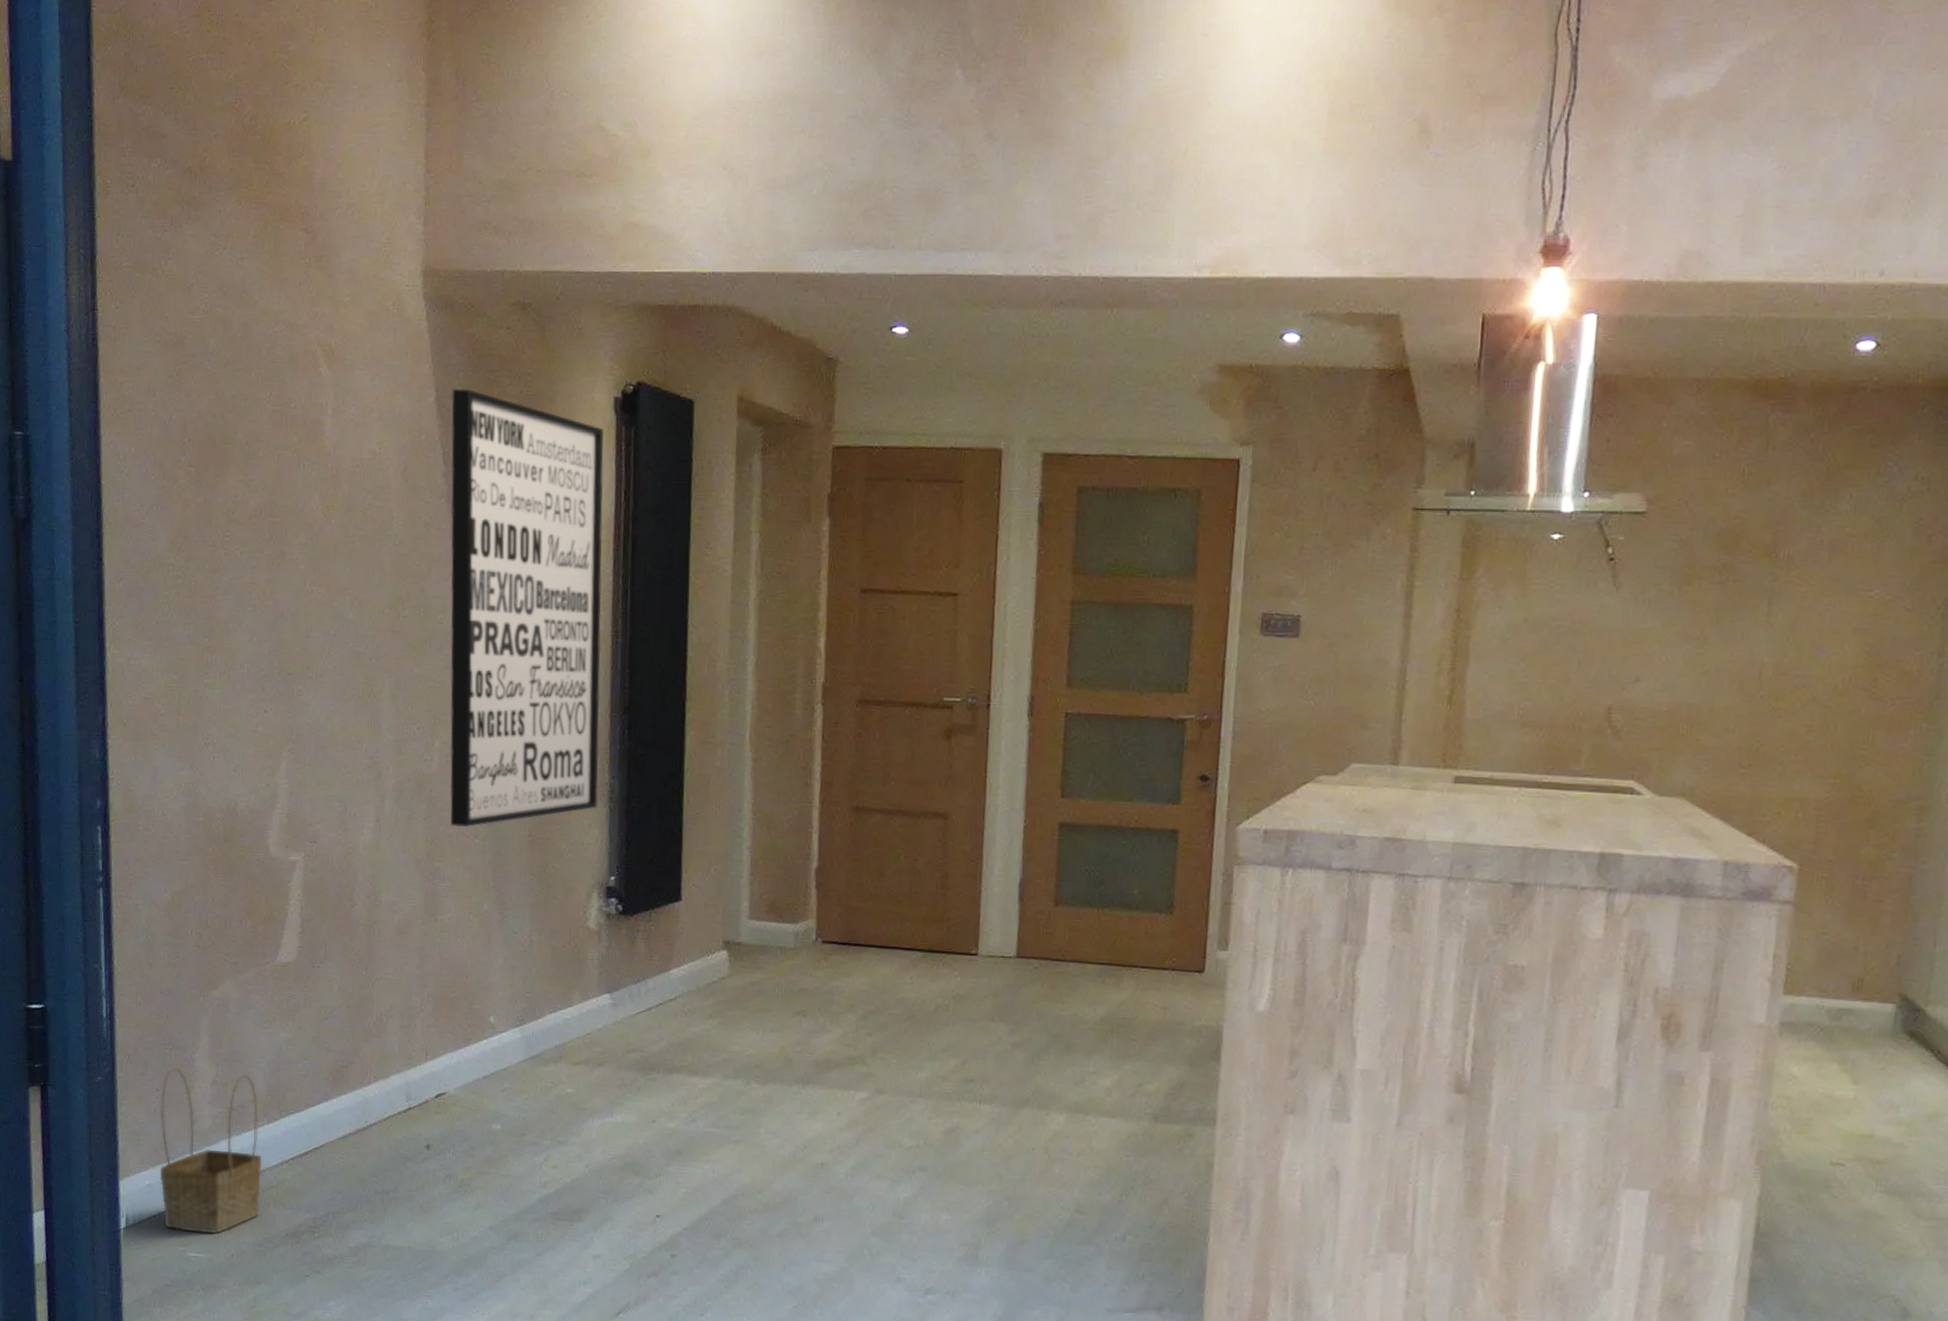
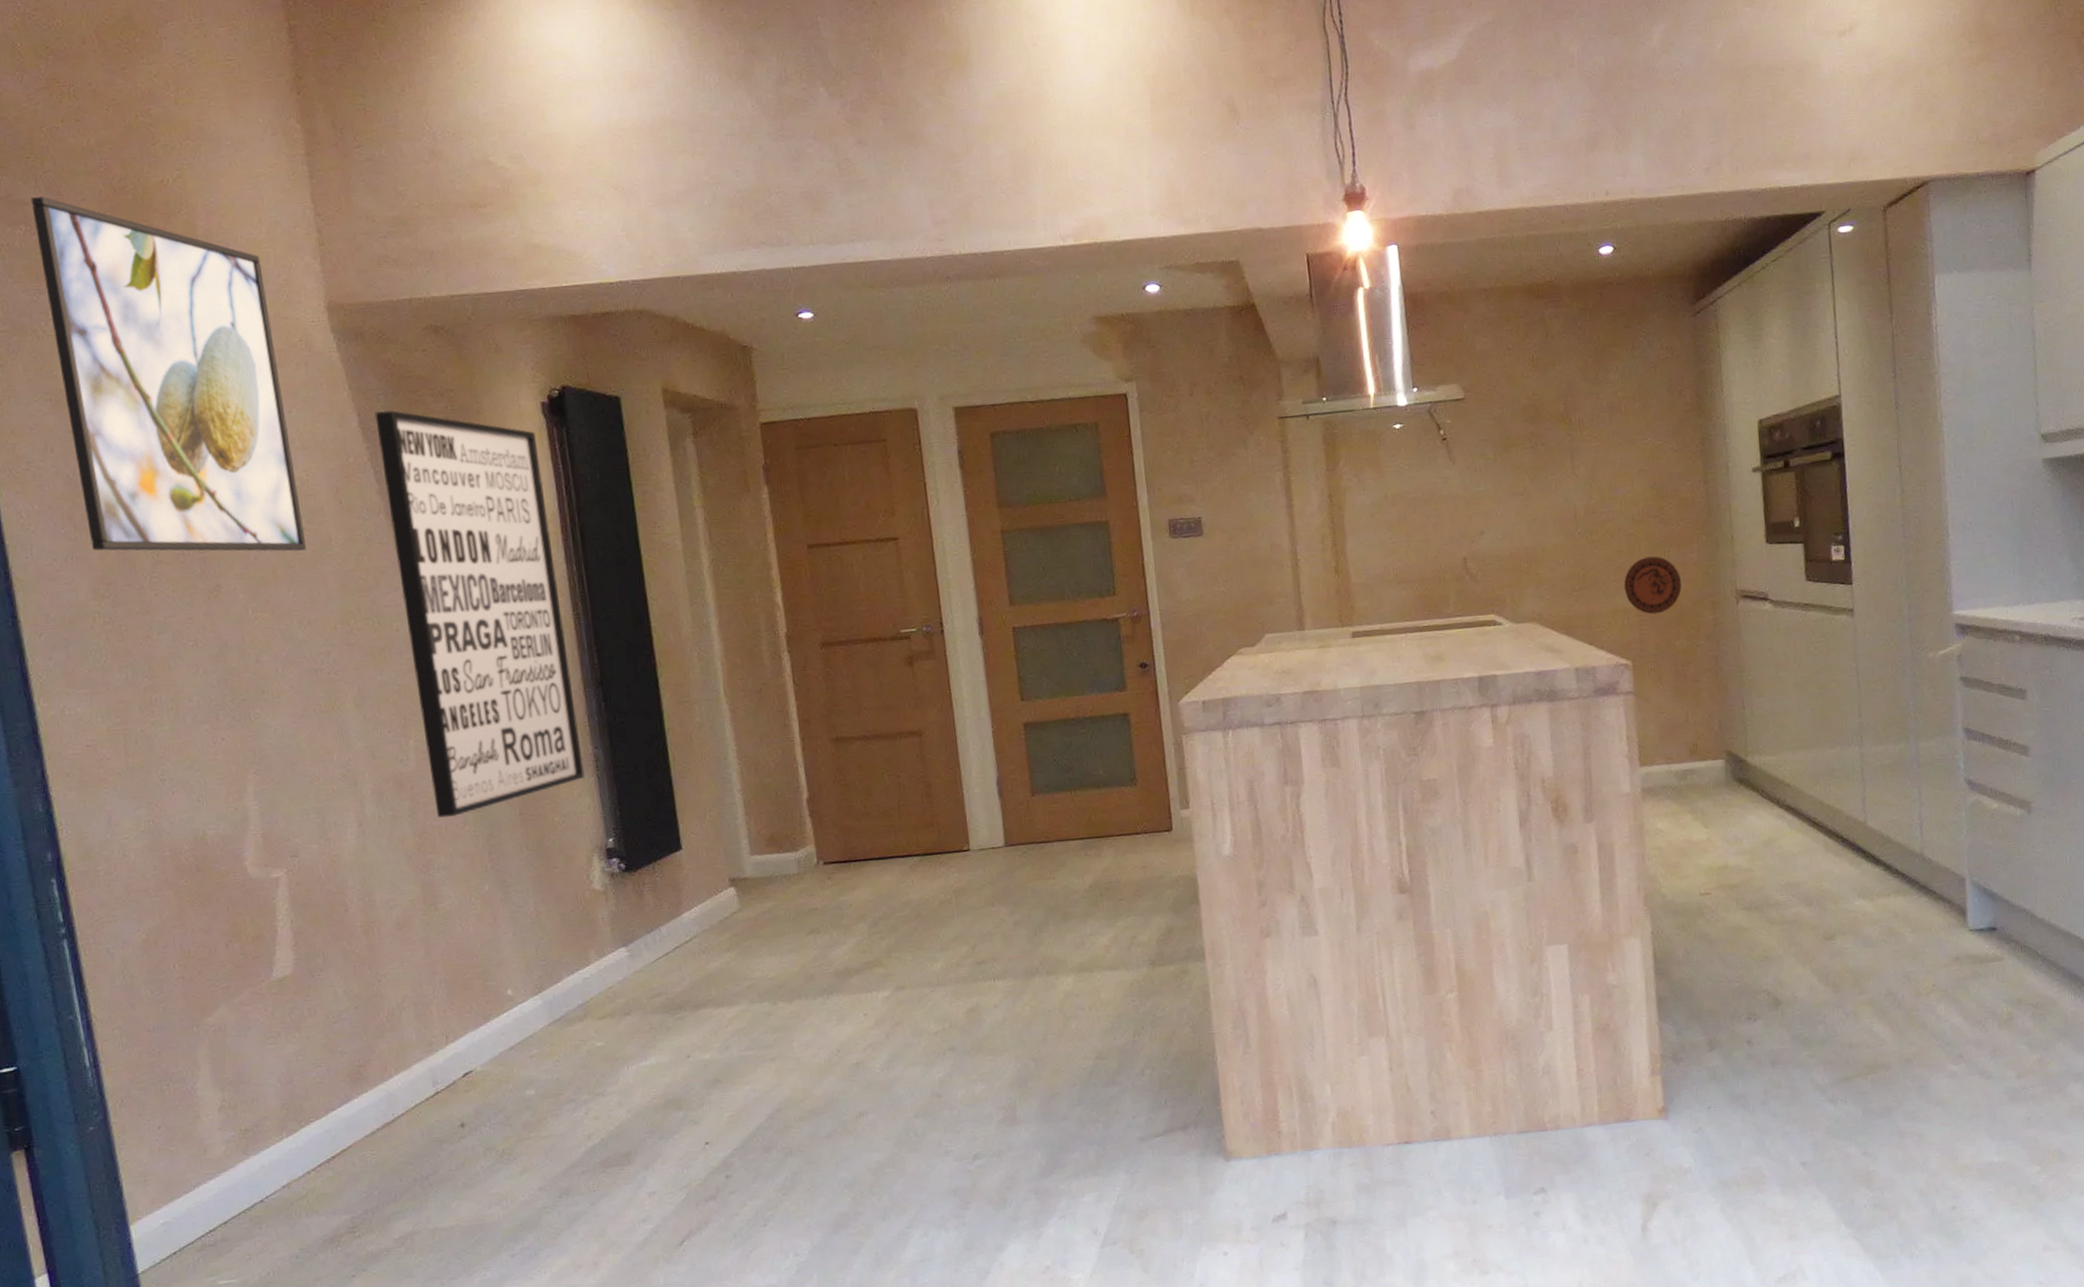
basket: present [159,1066,262,1235] -> none [163,1093,292,1262]
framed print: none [168,130,369,527] -> present [30,197,307,552]
decorative plate: none [1806,738,1884,811] -> present [1624,556,1682,615]

